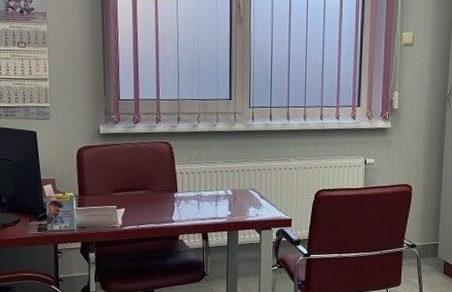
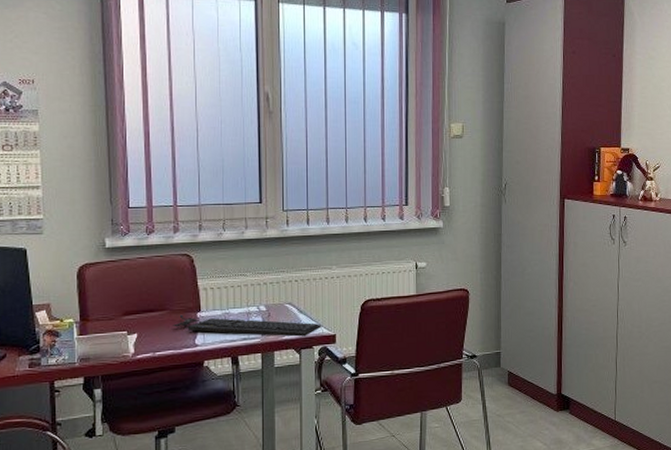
keyboard: none [154,194,280,219] -> present [172,314,322,337]

